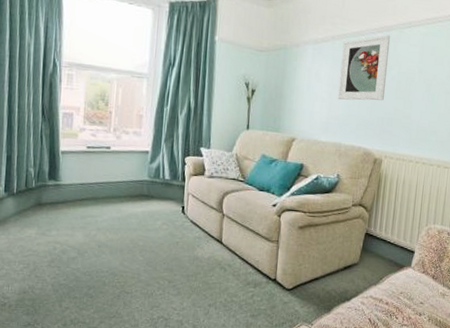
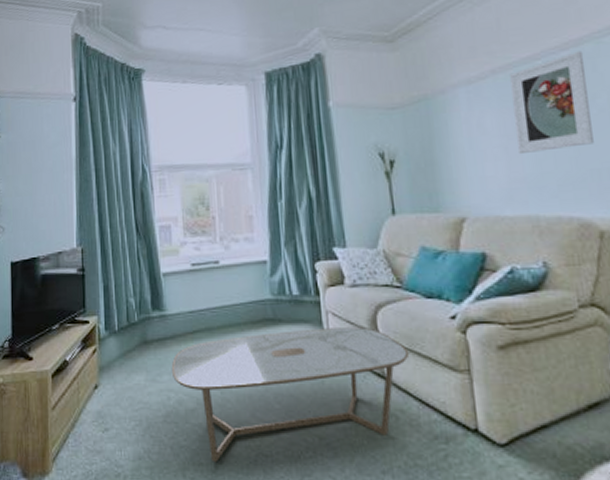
coffee table: none [59,205,241,297] -> present [171,326,410,463]

